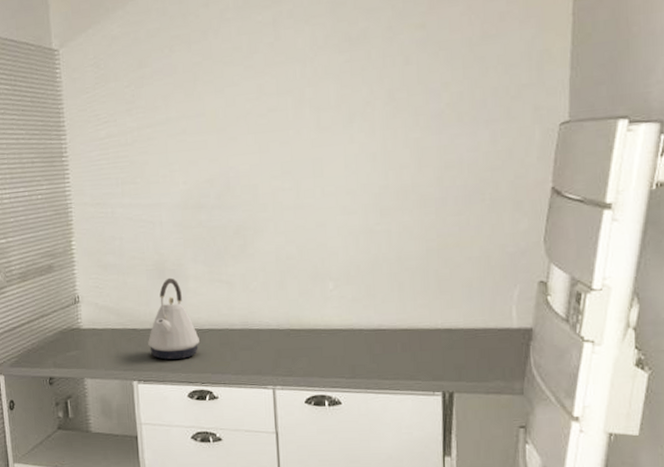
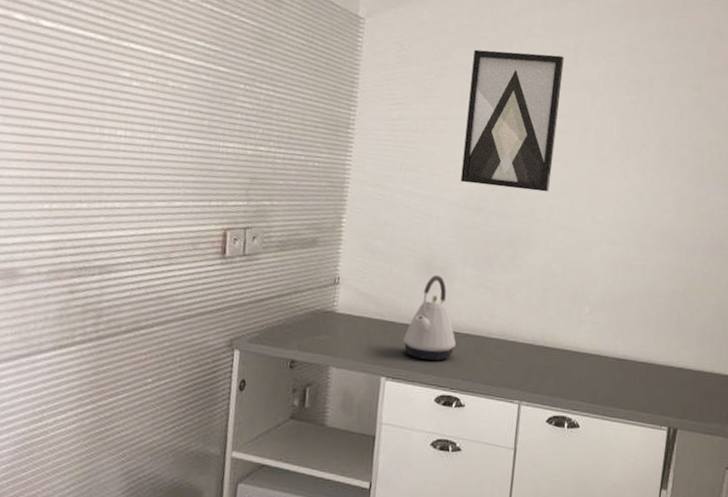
wall art: none [169,33,270,184] -> present [460,49,564,192]

